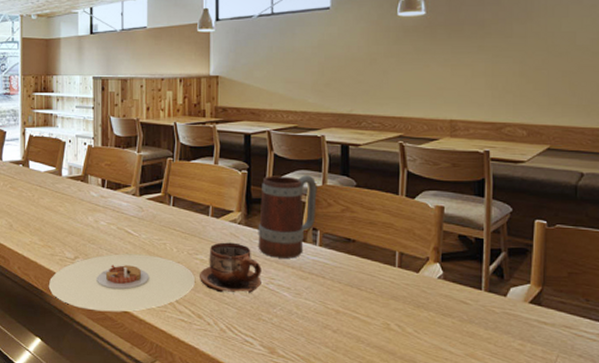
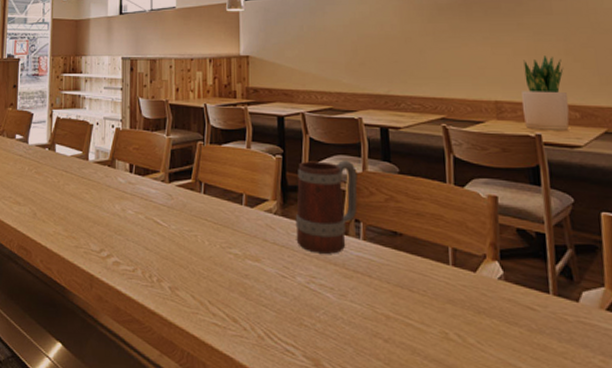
plate: present [48,254,195,312] -> none [71,246,229,314]
cup: present [199,242,261,294] -> none [233,234,302,295]
planter: none [474,77,518,147] -> present [521,56,570,130]

